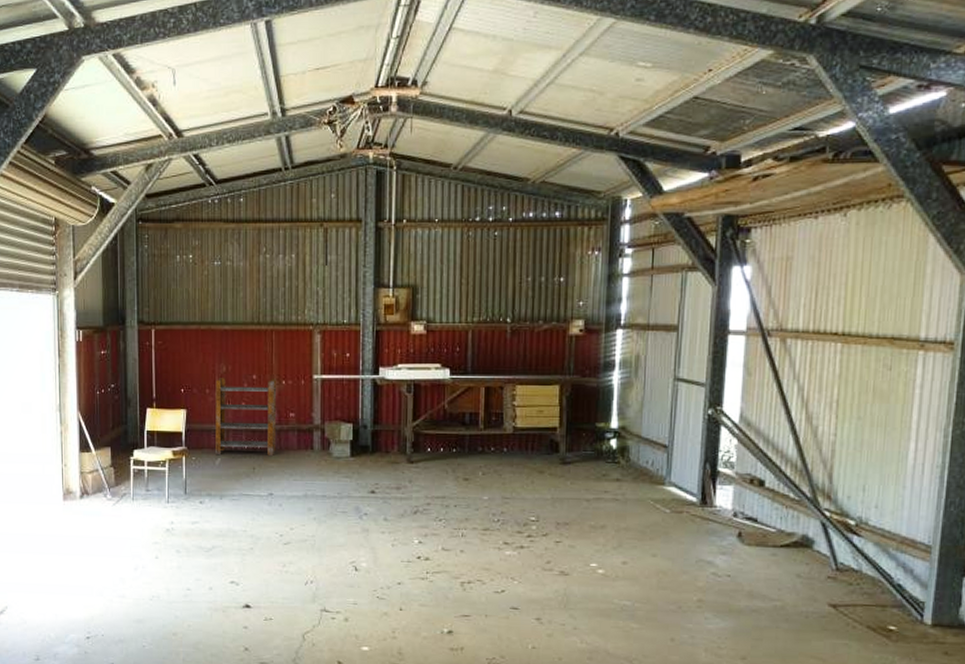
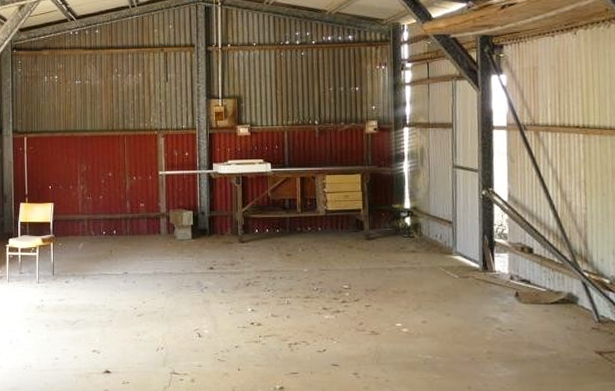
shelving unit: present [215,378,277,455] -> none [78,175,129,240]

